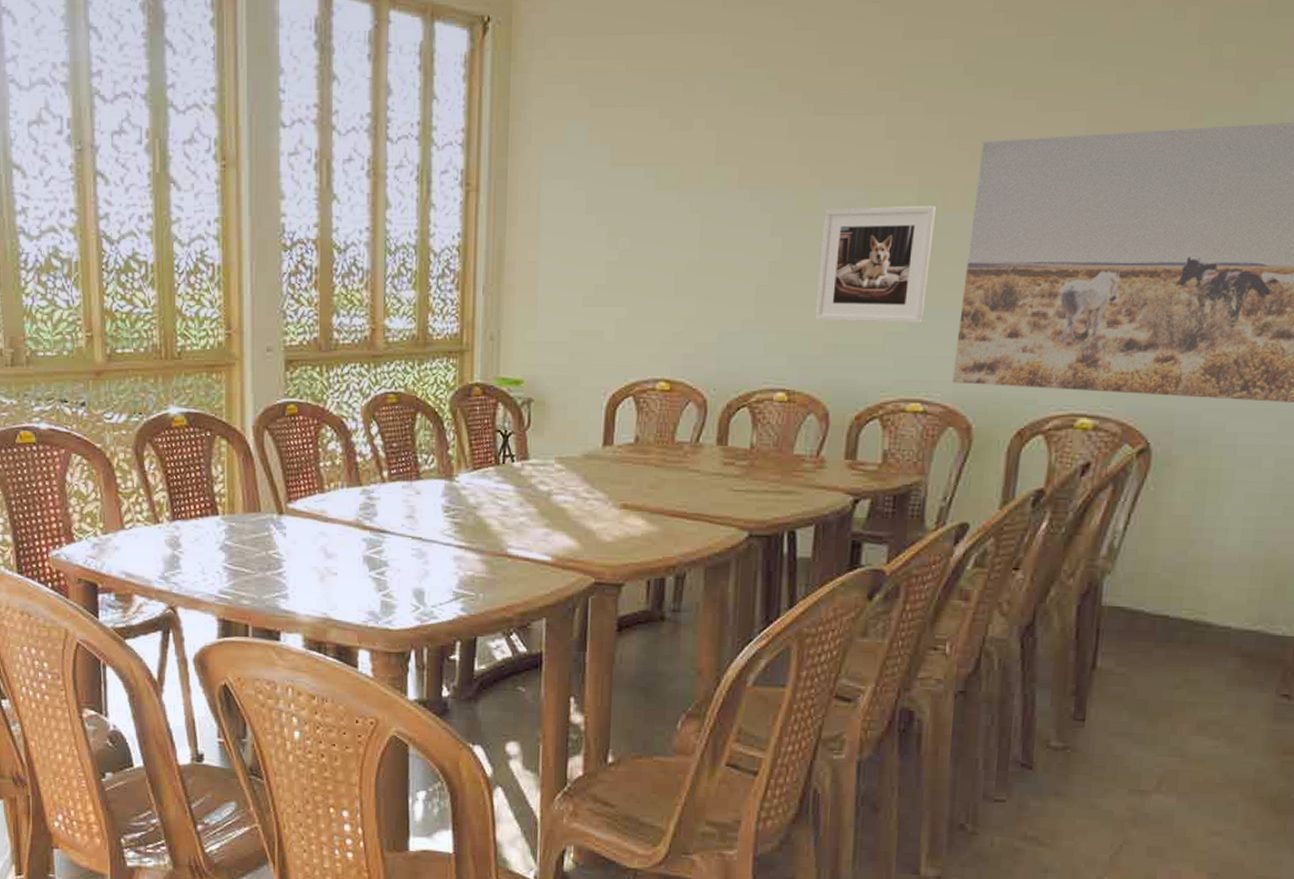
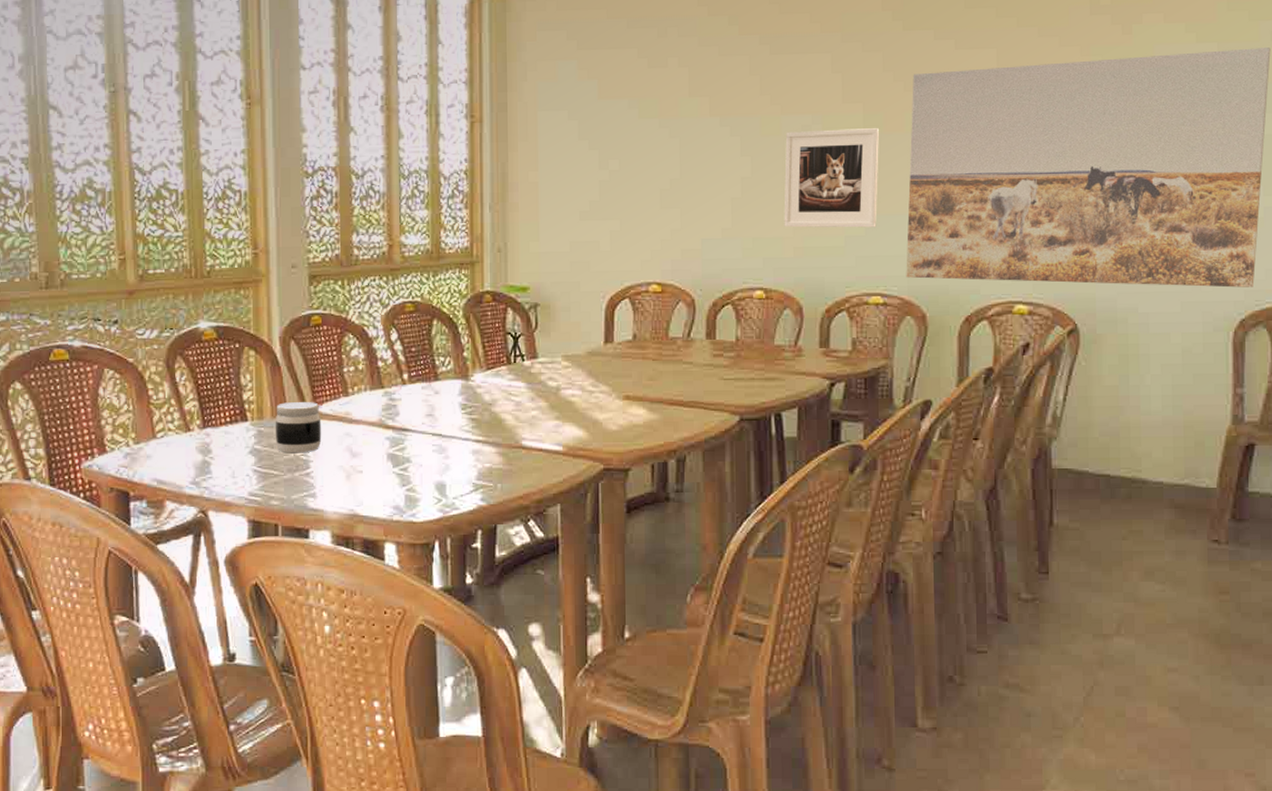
jar: none [246,496,295,552] -> present [275,401,322,453]

